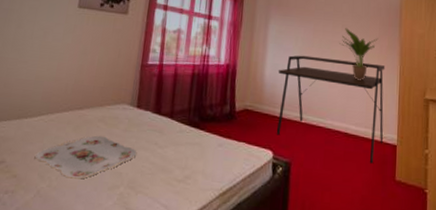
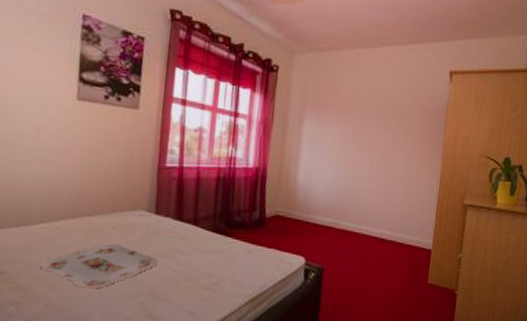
desk: present [276,55,386,164] -> none [309,158,426,268]
potted plant: present [339,27,378,80] -> none [380,129,421,185]

